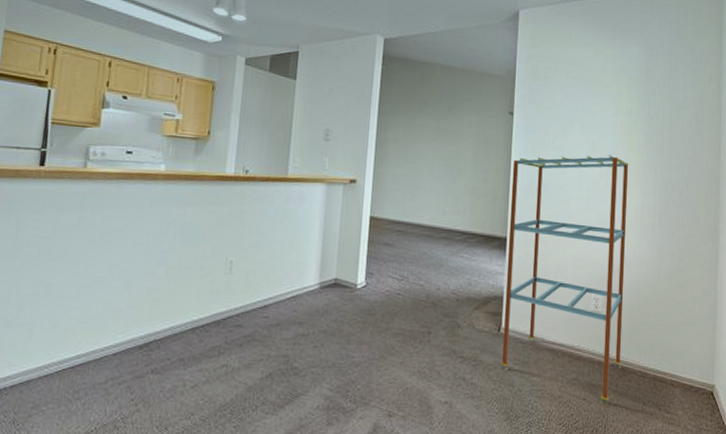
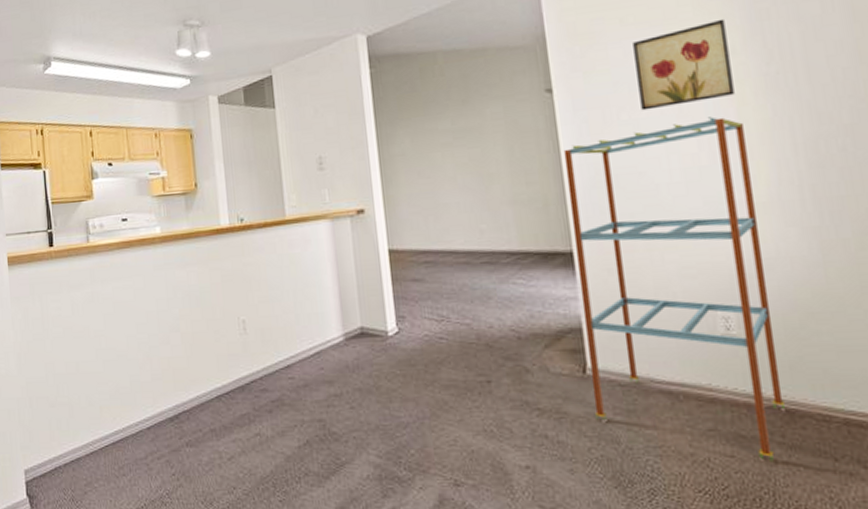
wall art: none [569,88,629,143] -> present [633,18,735,111]

